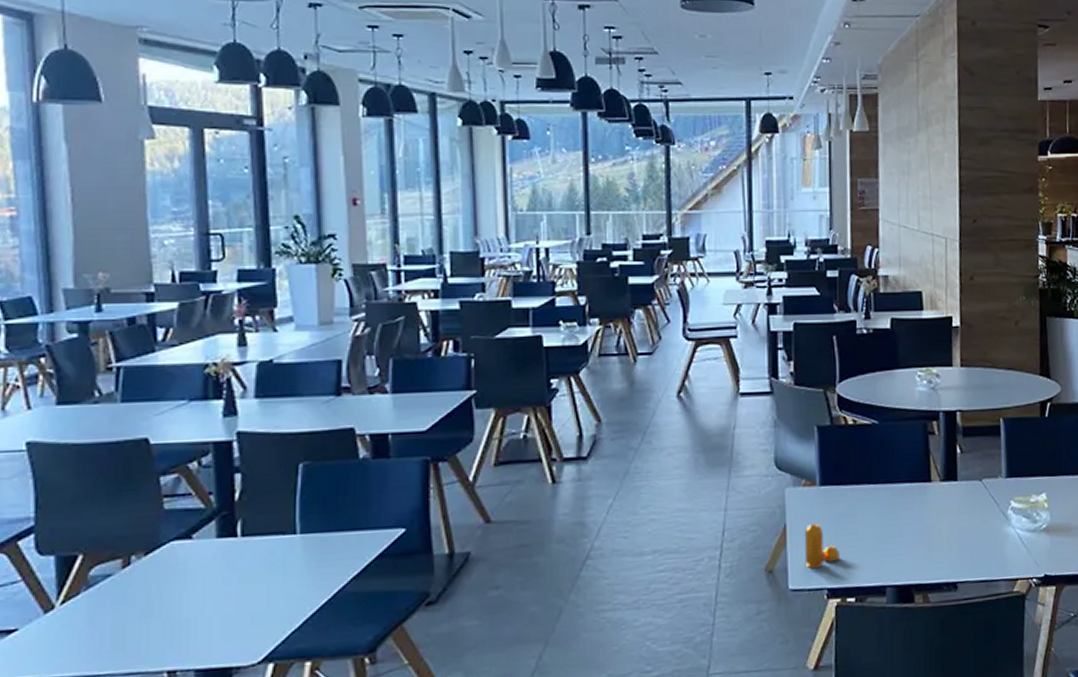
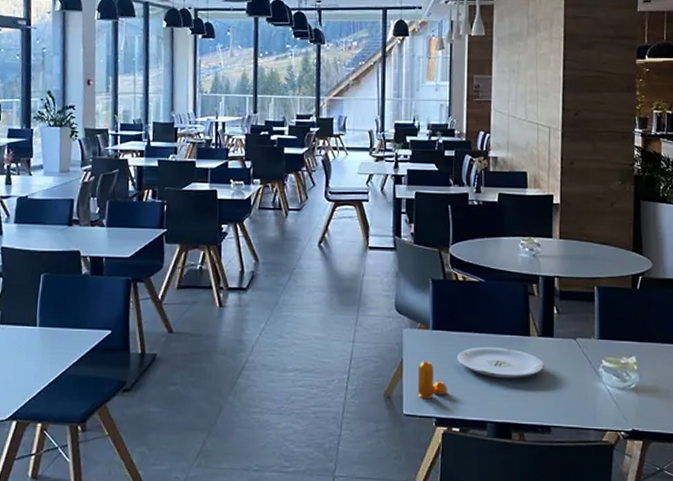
plate: none [850,498,948,535] -> present [457,346,544,379]

